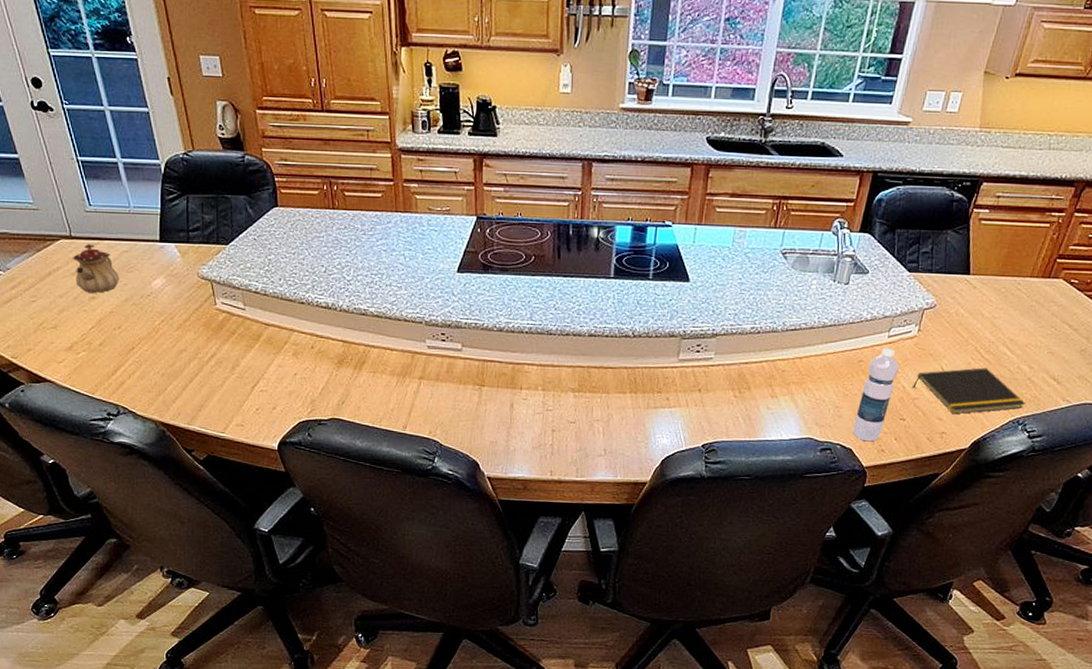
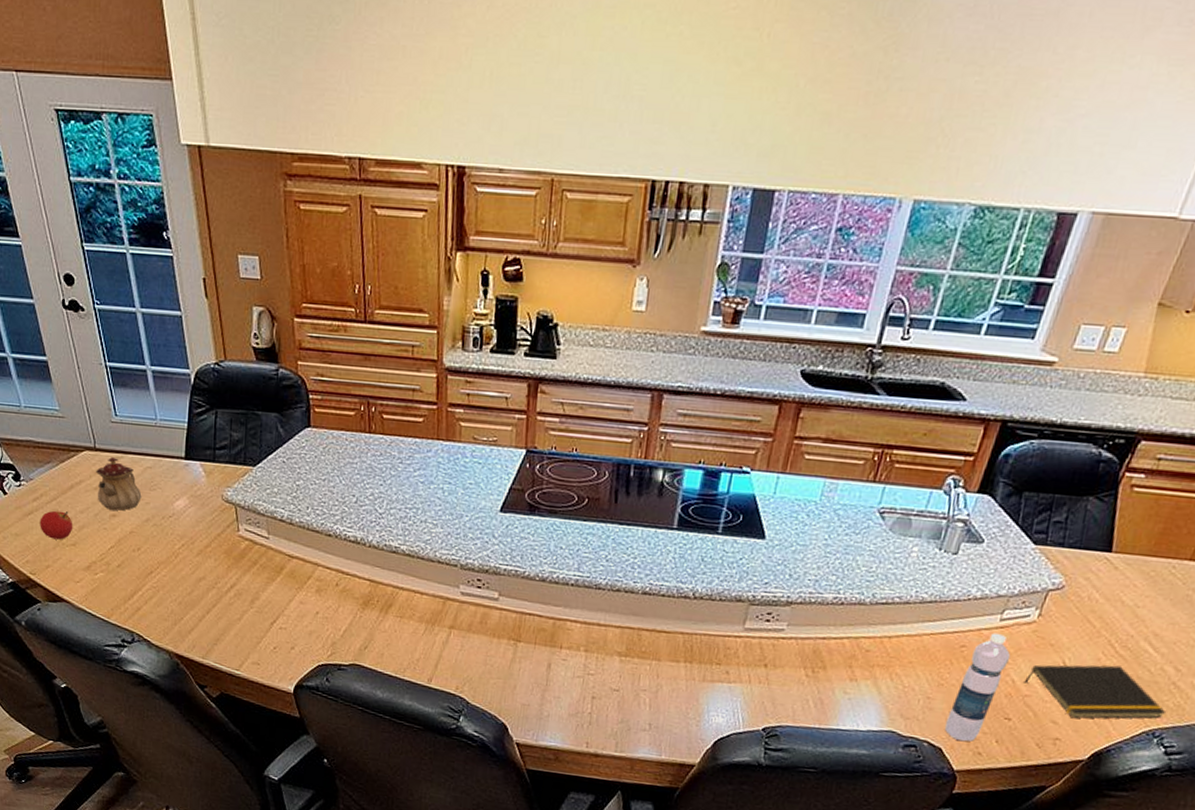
fruit: none [19,297,53,324] -> present [40,510,73,540]

